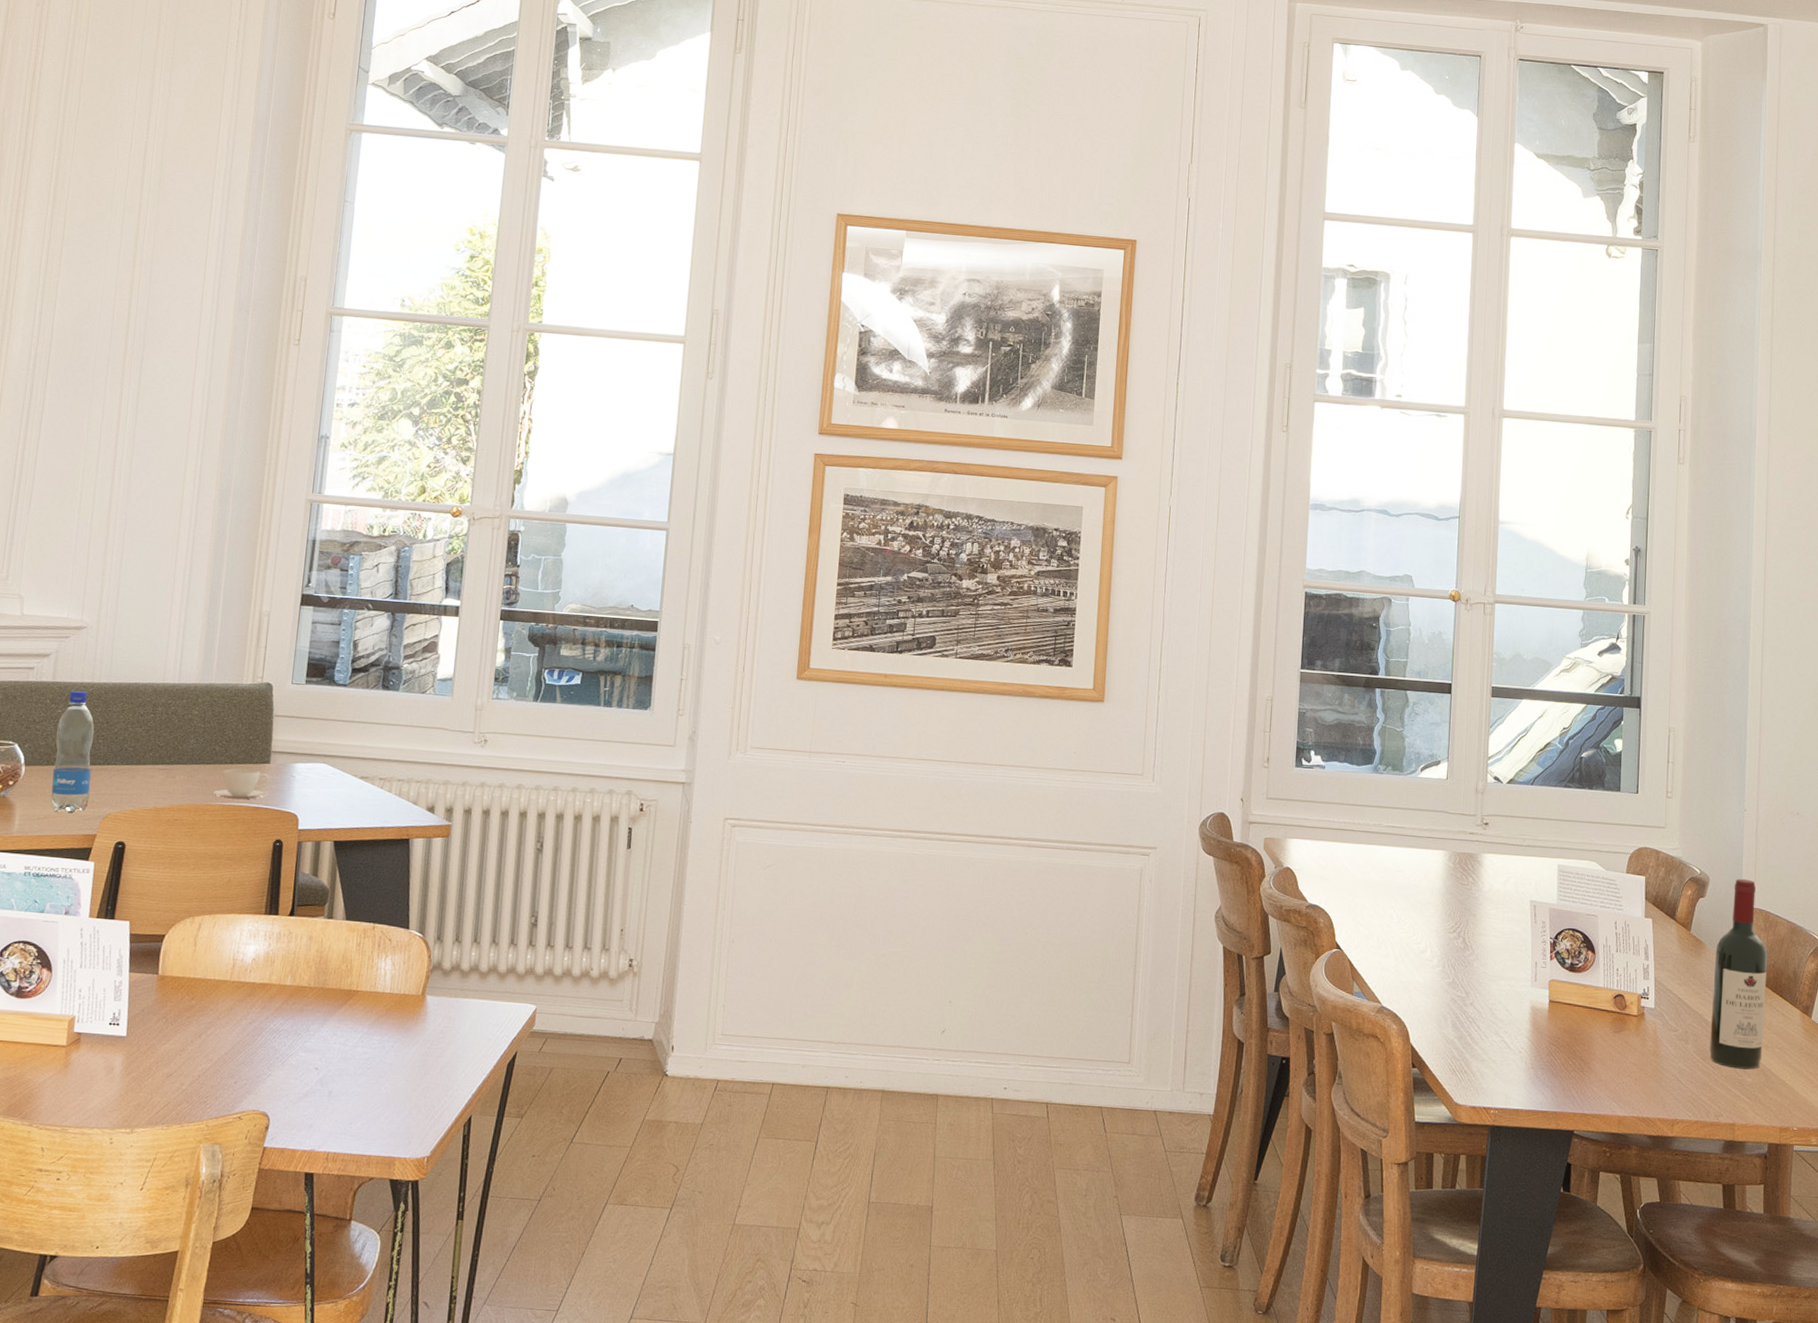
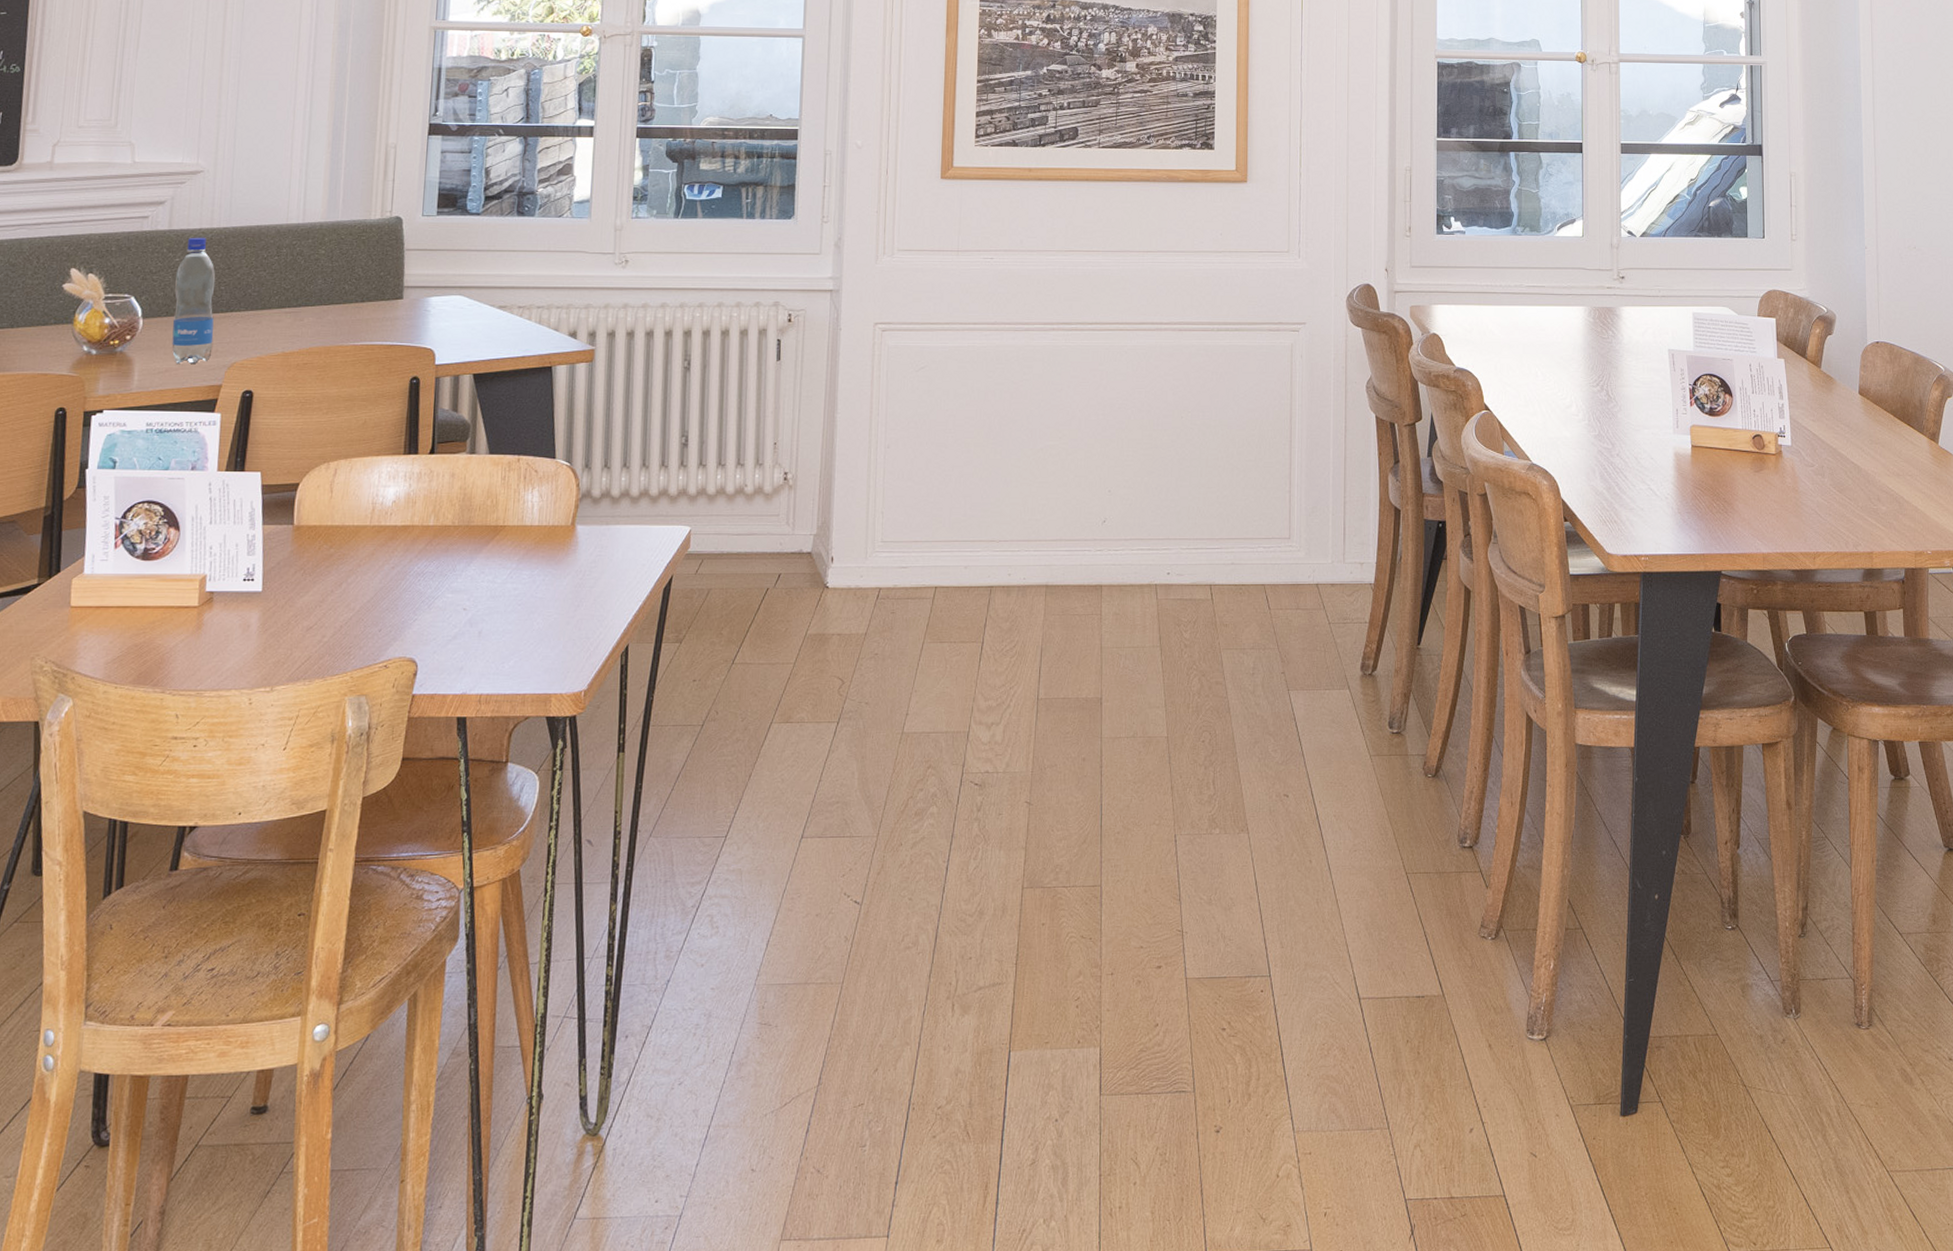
teacup: present [212,768,270,800] -> none [343,306,404,338]
wine bottle: present [1709,878,1767,1070] -> none [1844,314,1895,498]

